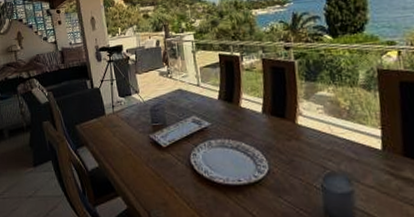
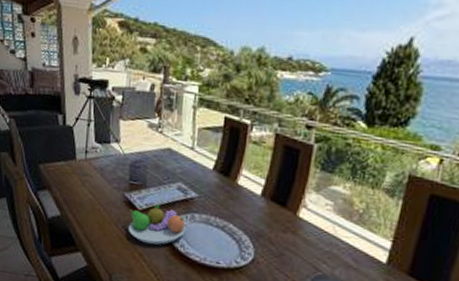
fruit bowl: none [155,138,207,177] -> present [128,203,187,245]

